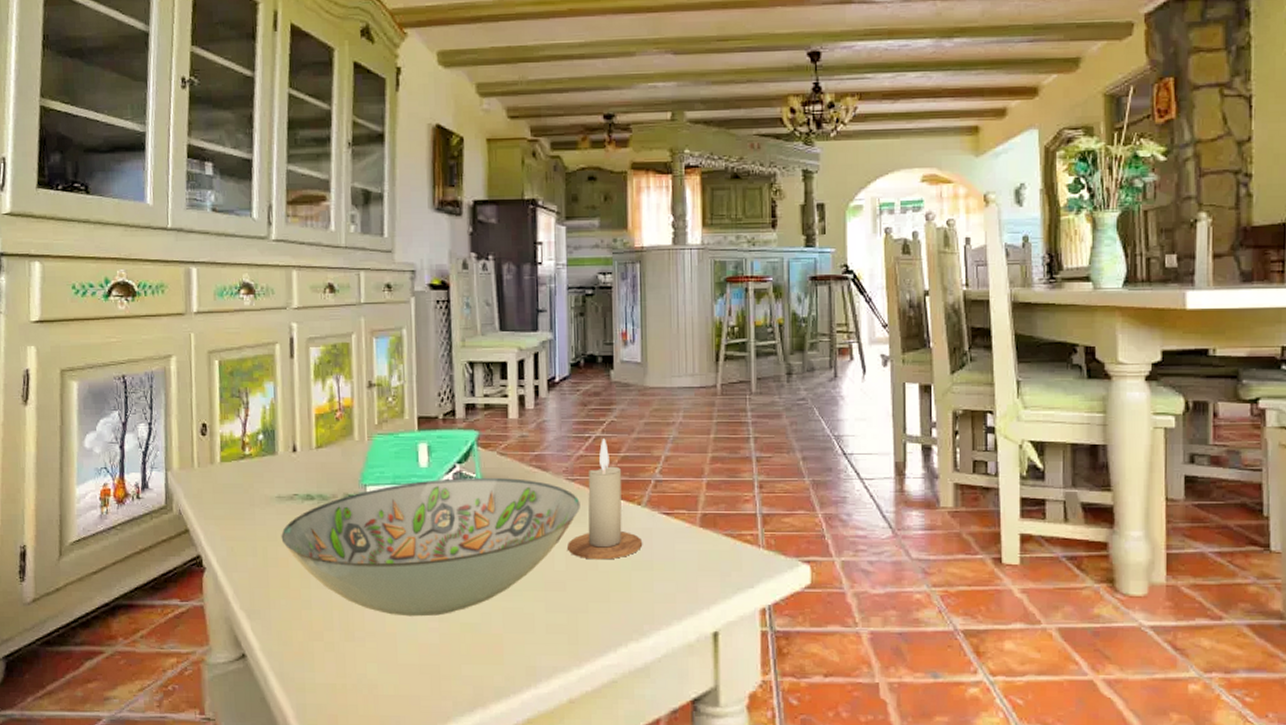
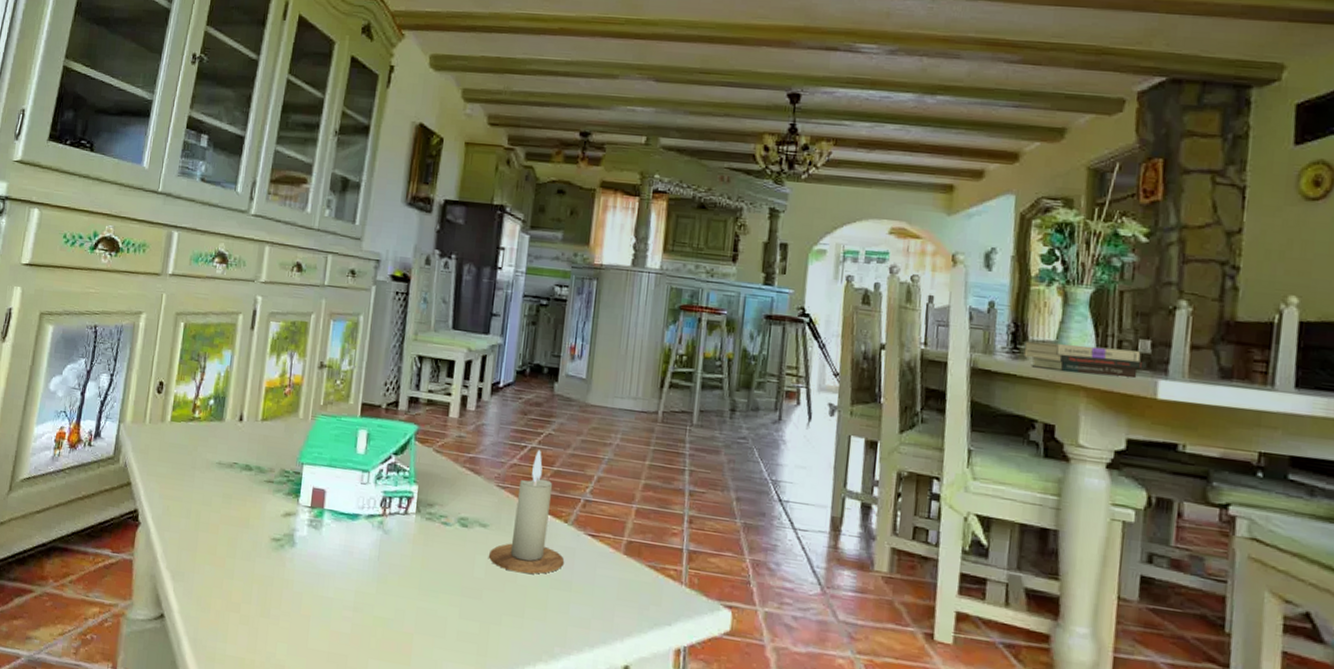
decorative bowl: present [281,478,580,617] -> none [215,467,508,605]
books: none [1060,266,1174,296] -> present [1023,340,1147,379]

